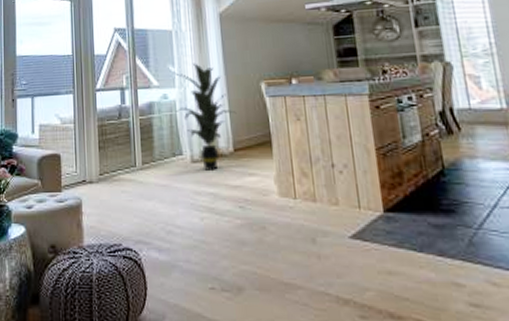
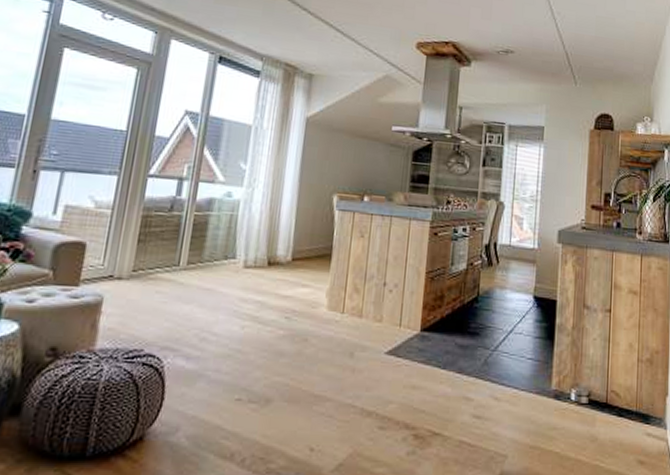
indoor plant: present [175,63,237,170] -> none [237,164,303,278]

